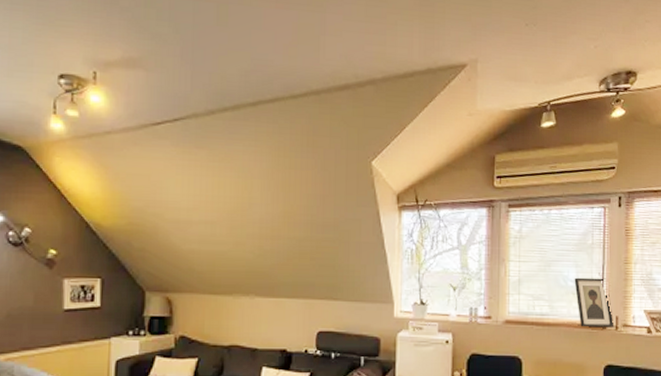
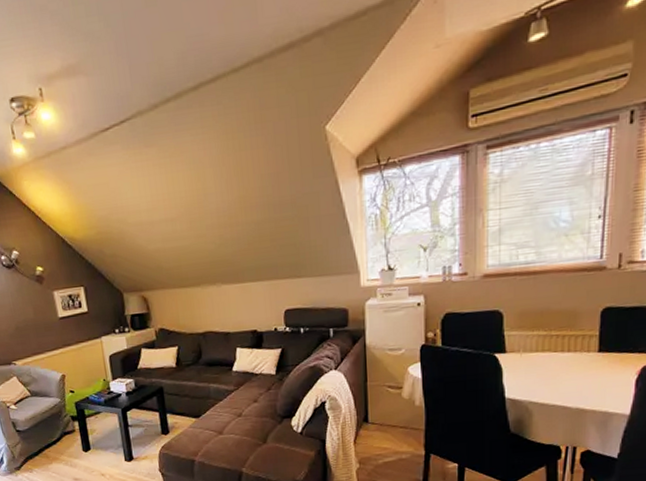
picture frame: present [574,277,615,328] -> none [567,212,617,271]

